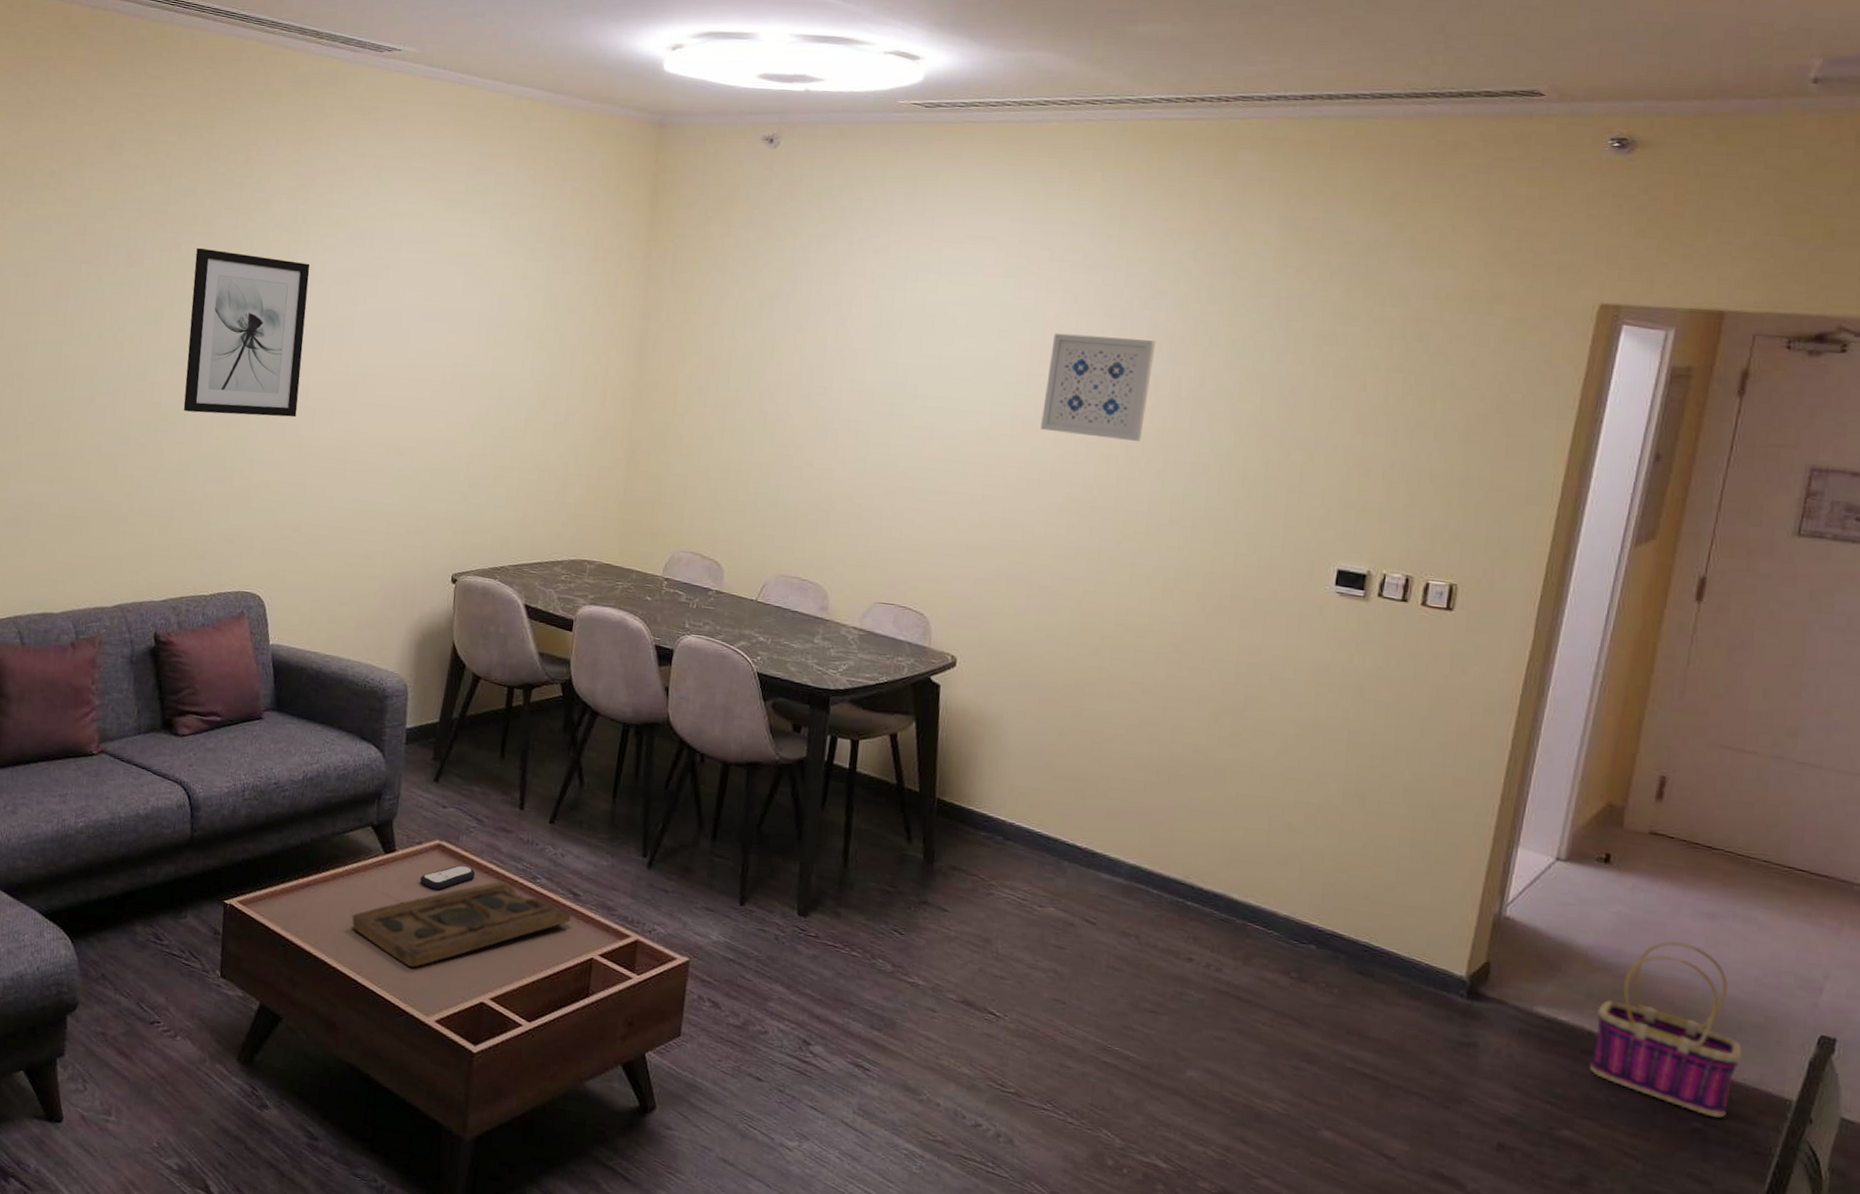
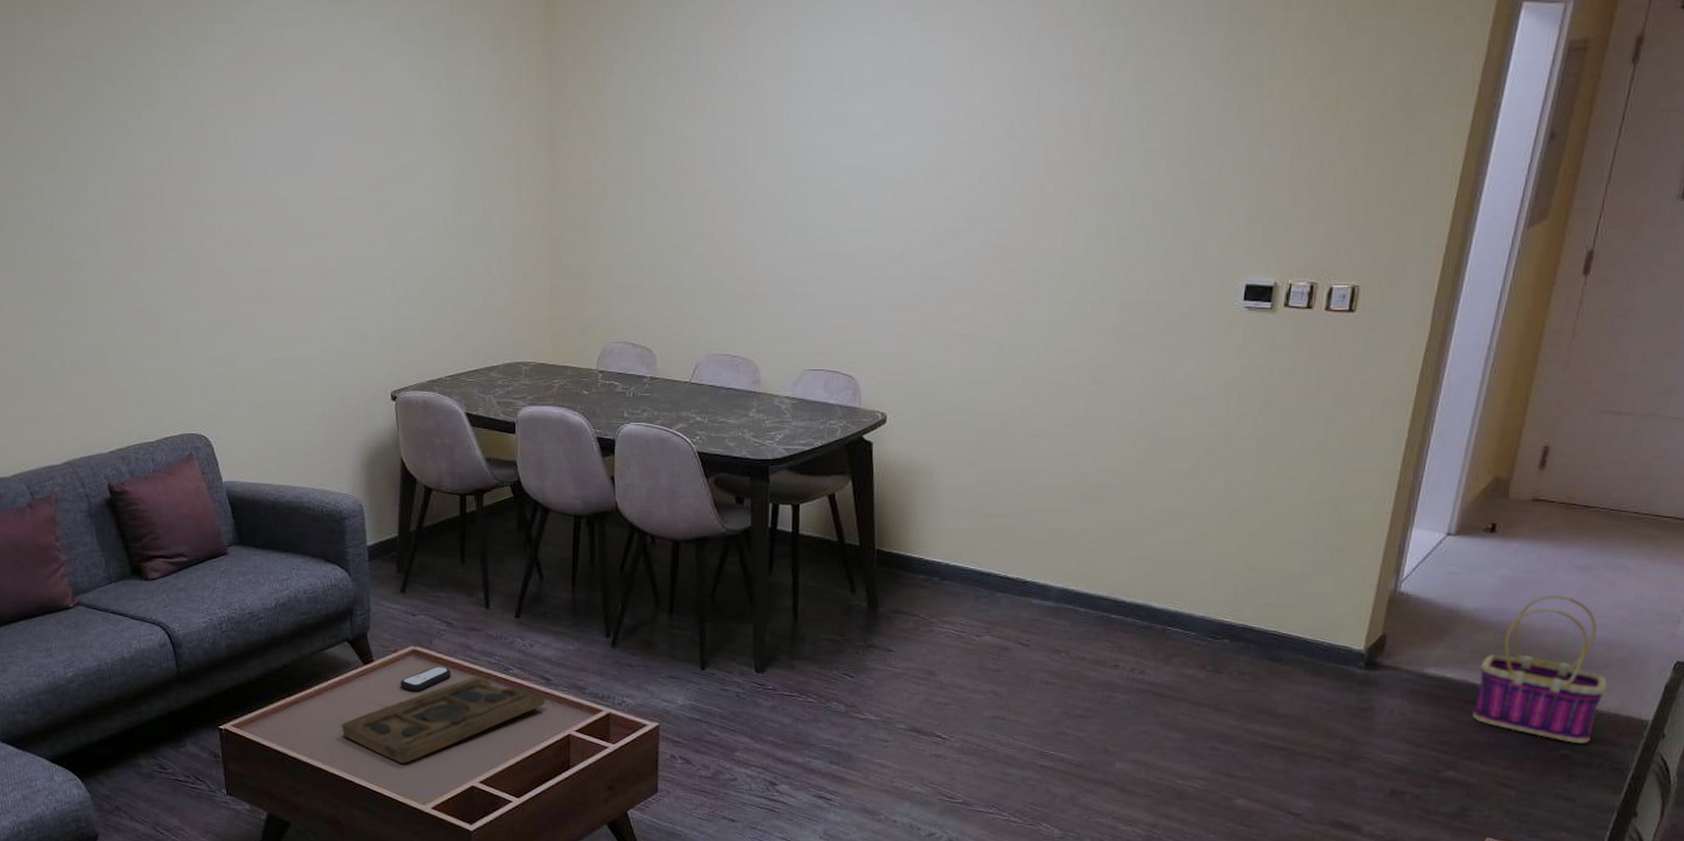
wall art: present [183,247,310,418] -> none [81,82,213,259]
wall art: present [1041,333,1156,441] -> none [955,72,1065,179]

